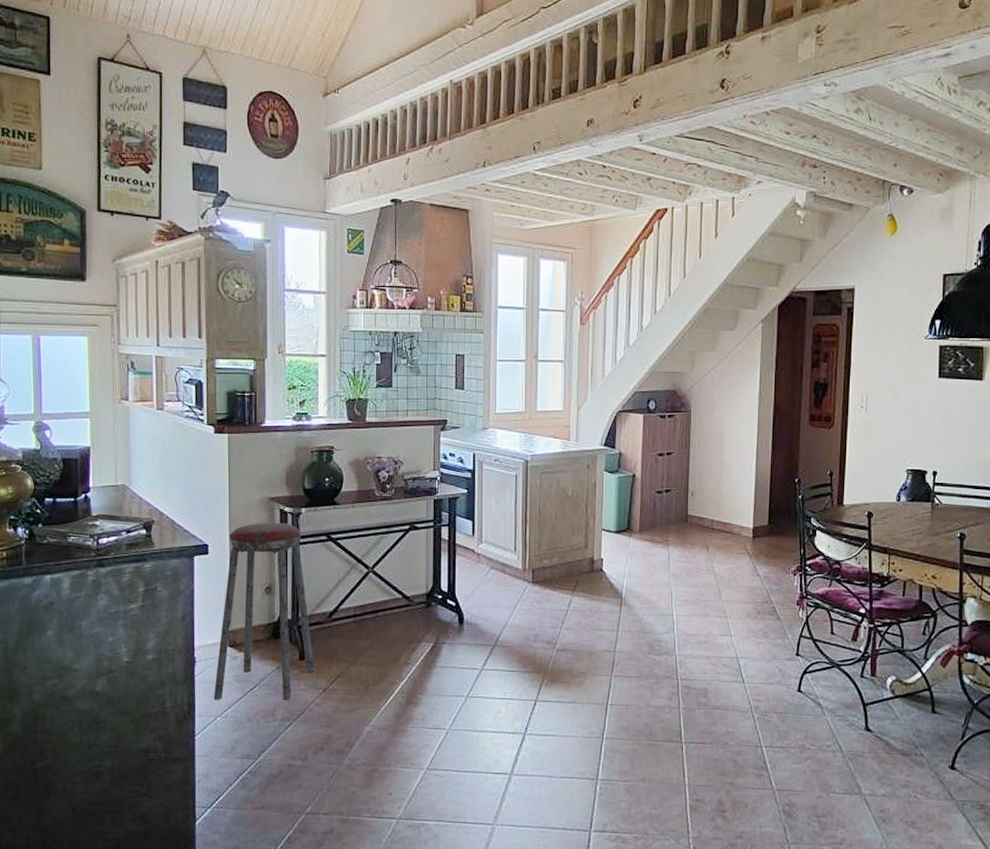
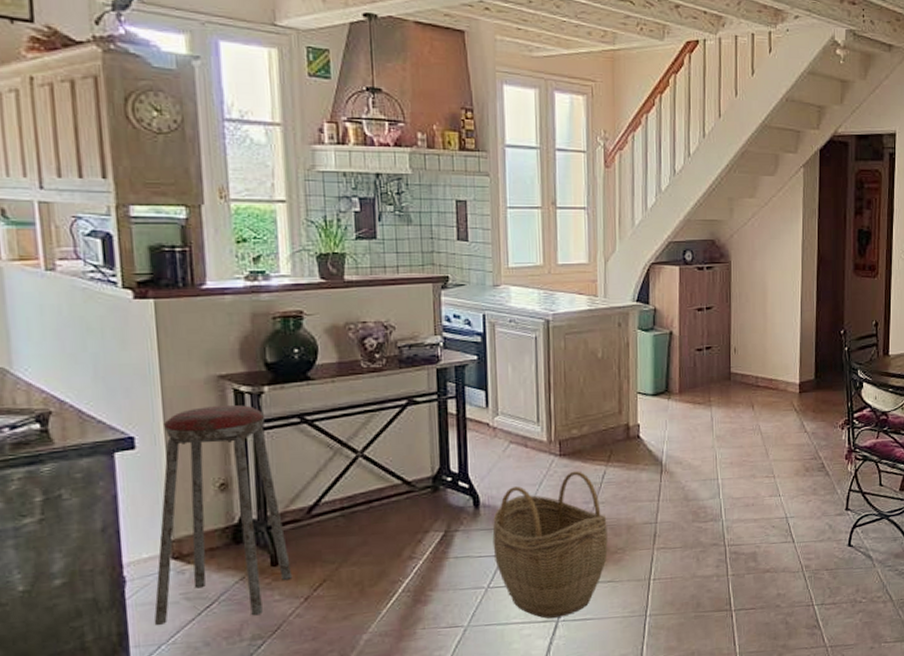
woven basket: none [473,598,571,730] -> present [492,471,608,619]

